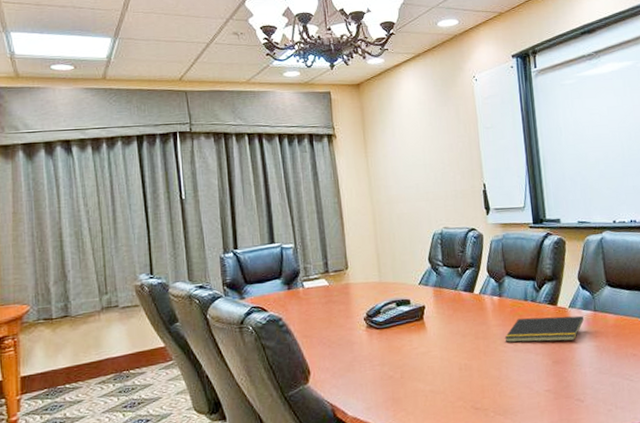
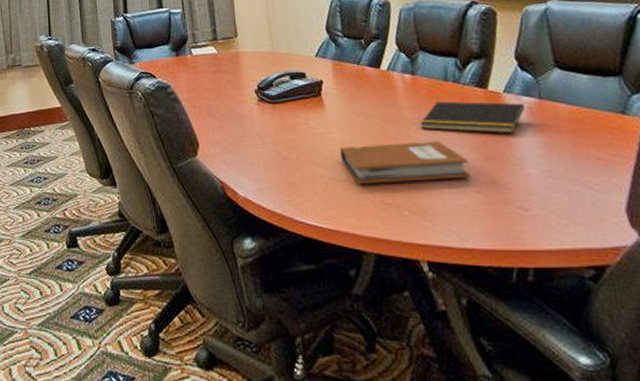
notebook: none [439,351,542,394] -> present [340,140,470,184]

